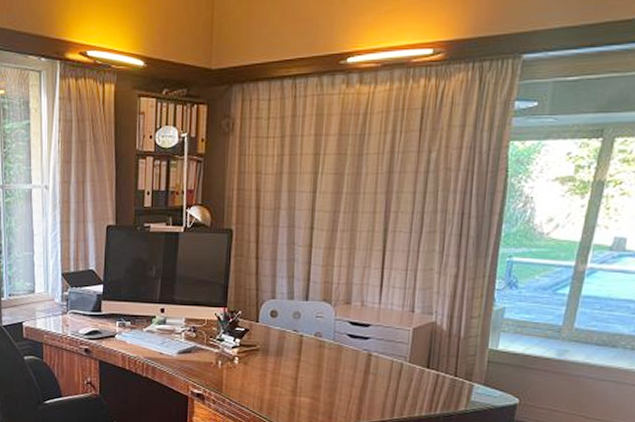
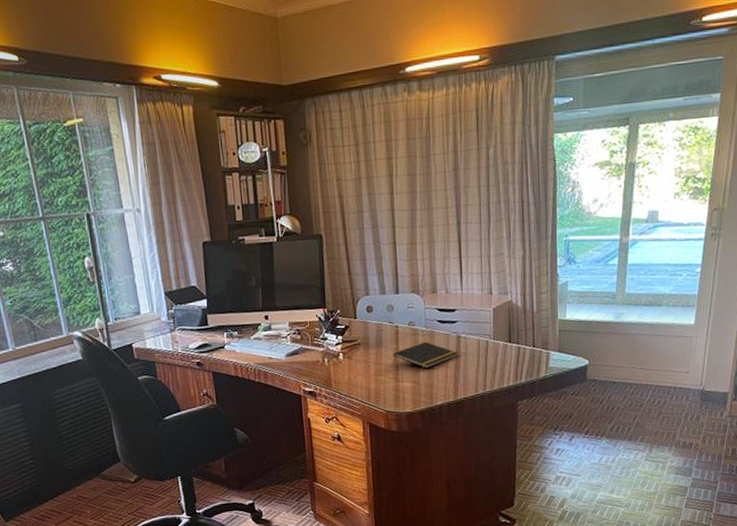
notepad: none [292,355,366,385] -> present [393,341,458,369]

